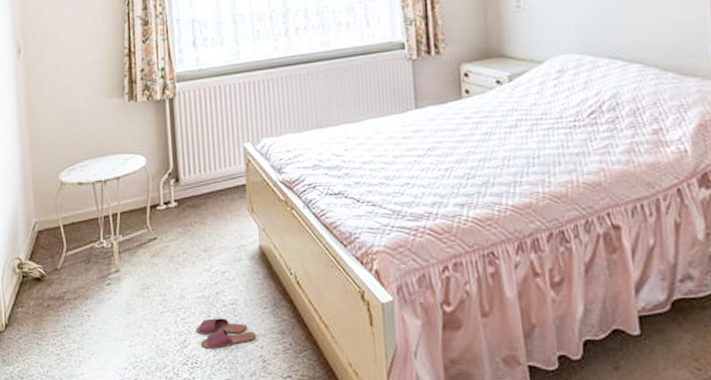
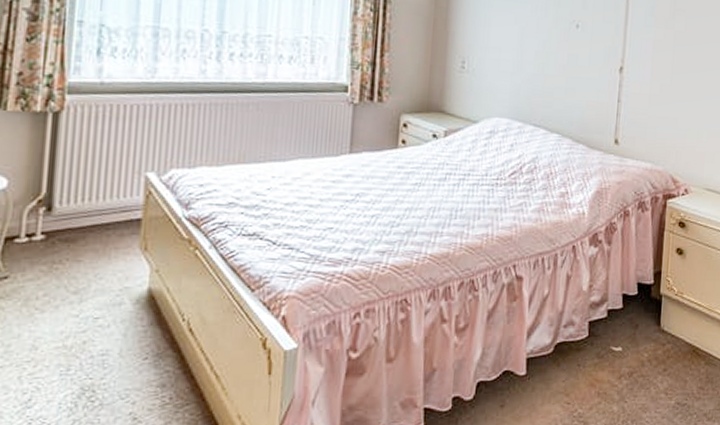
slippers: present [196,318,256,349] -> none [48,371,128,408]

